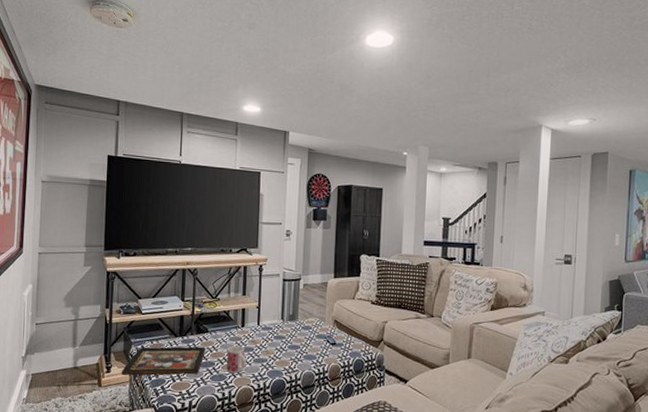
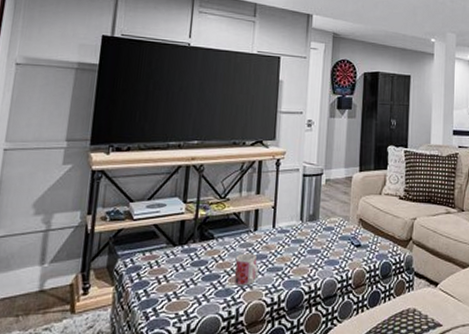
decorative tray: present [121,346,206,376] -> none [101,256,210,298]

